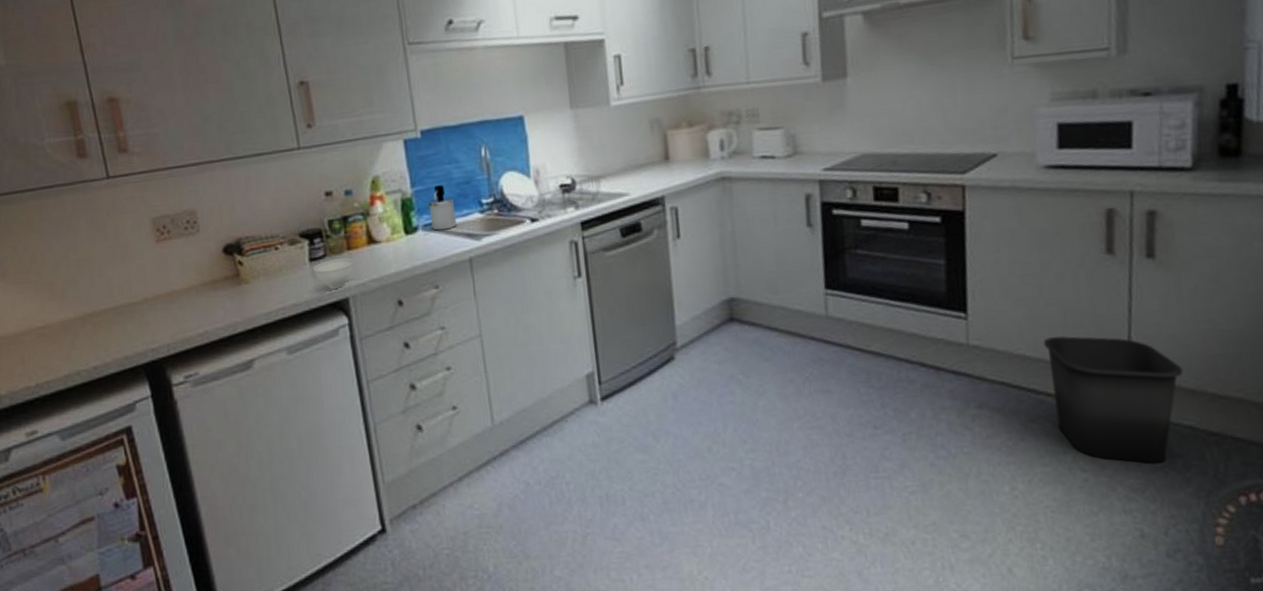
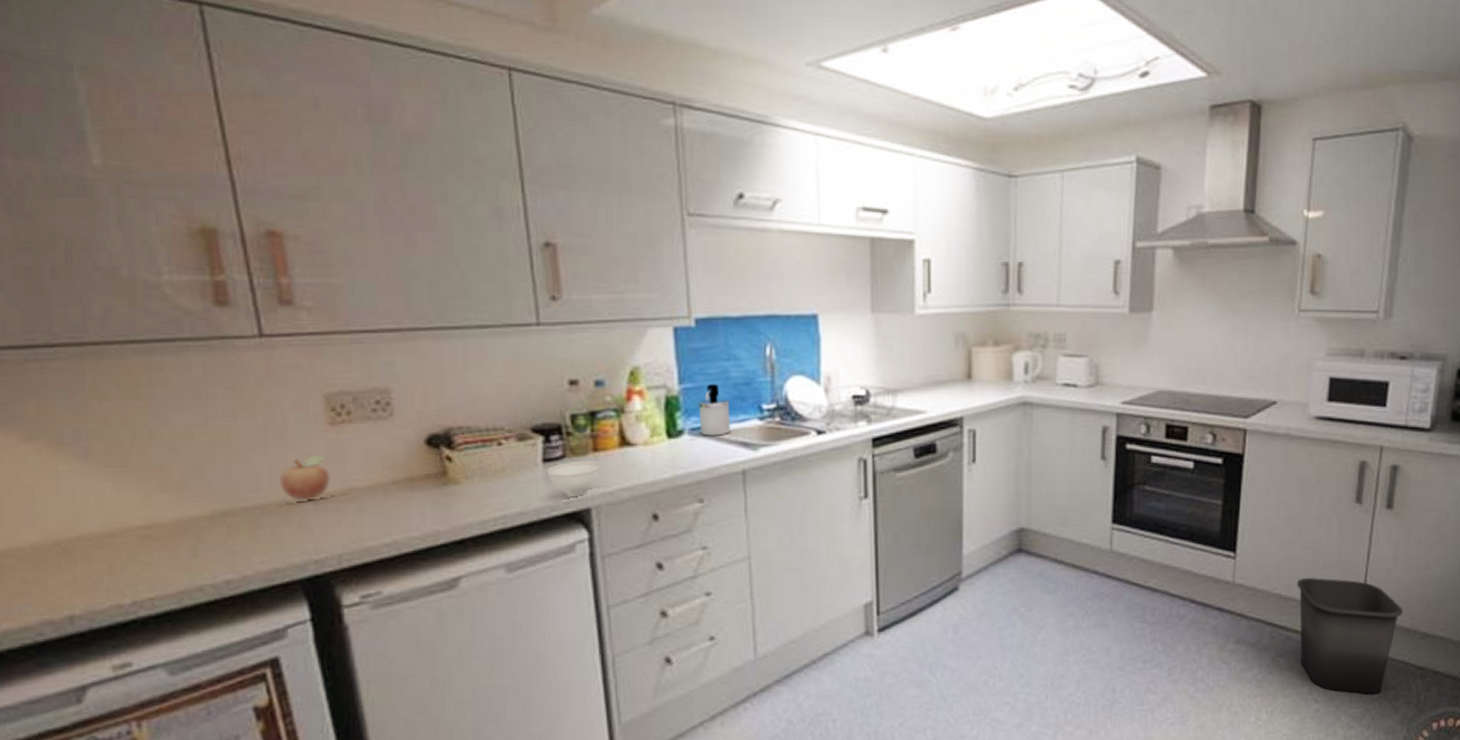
fruit: none [125,266,159,303] -> present [279,455,330,501]

